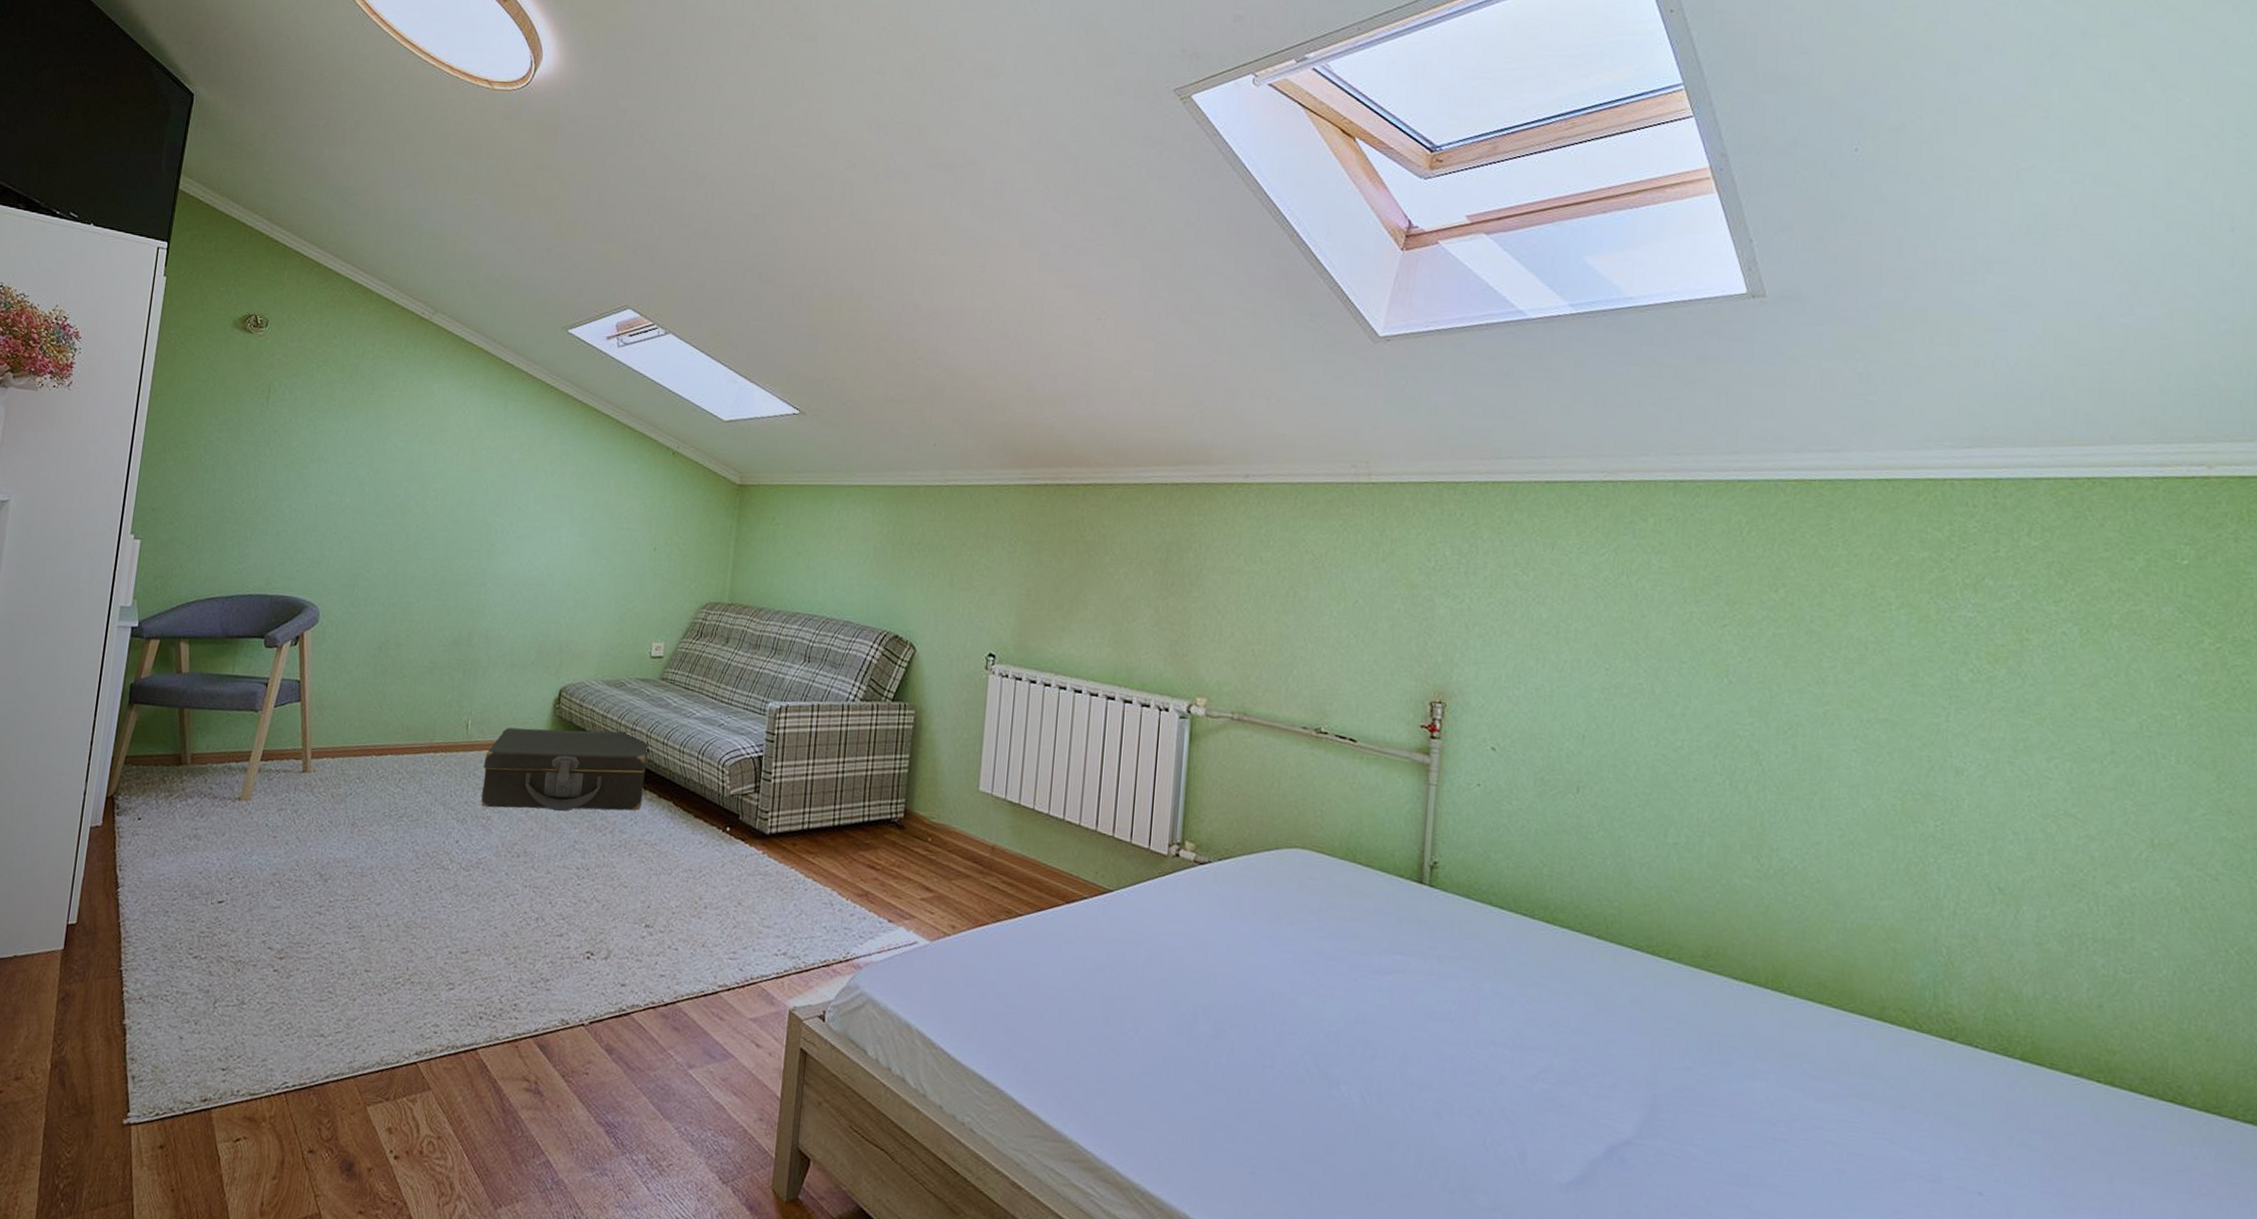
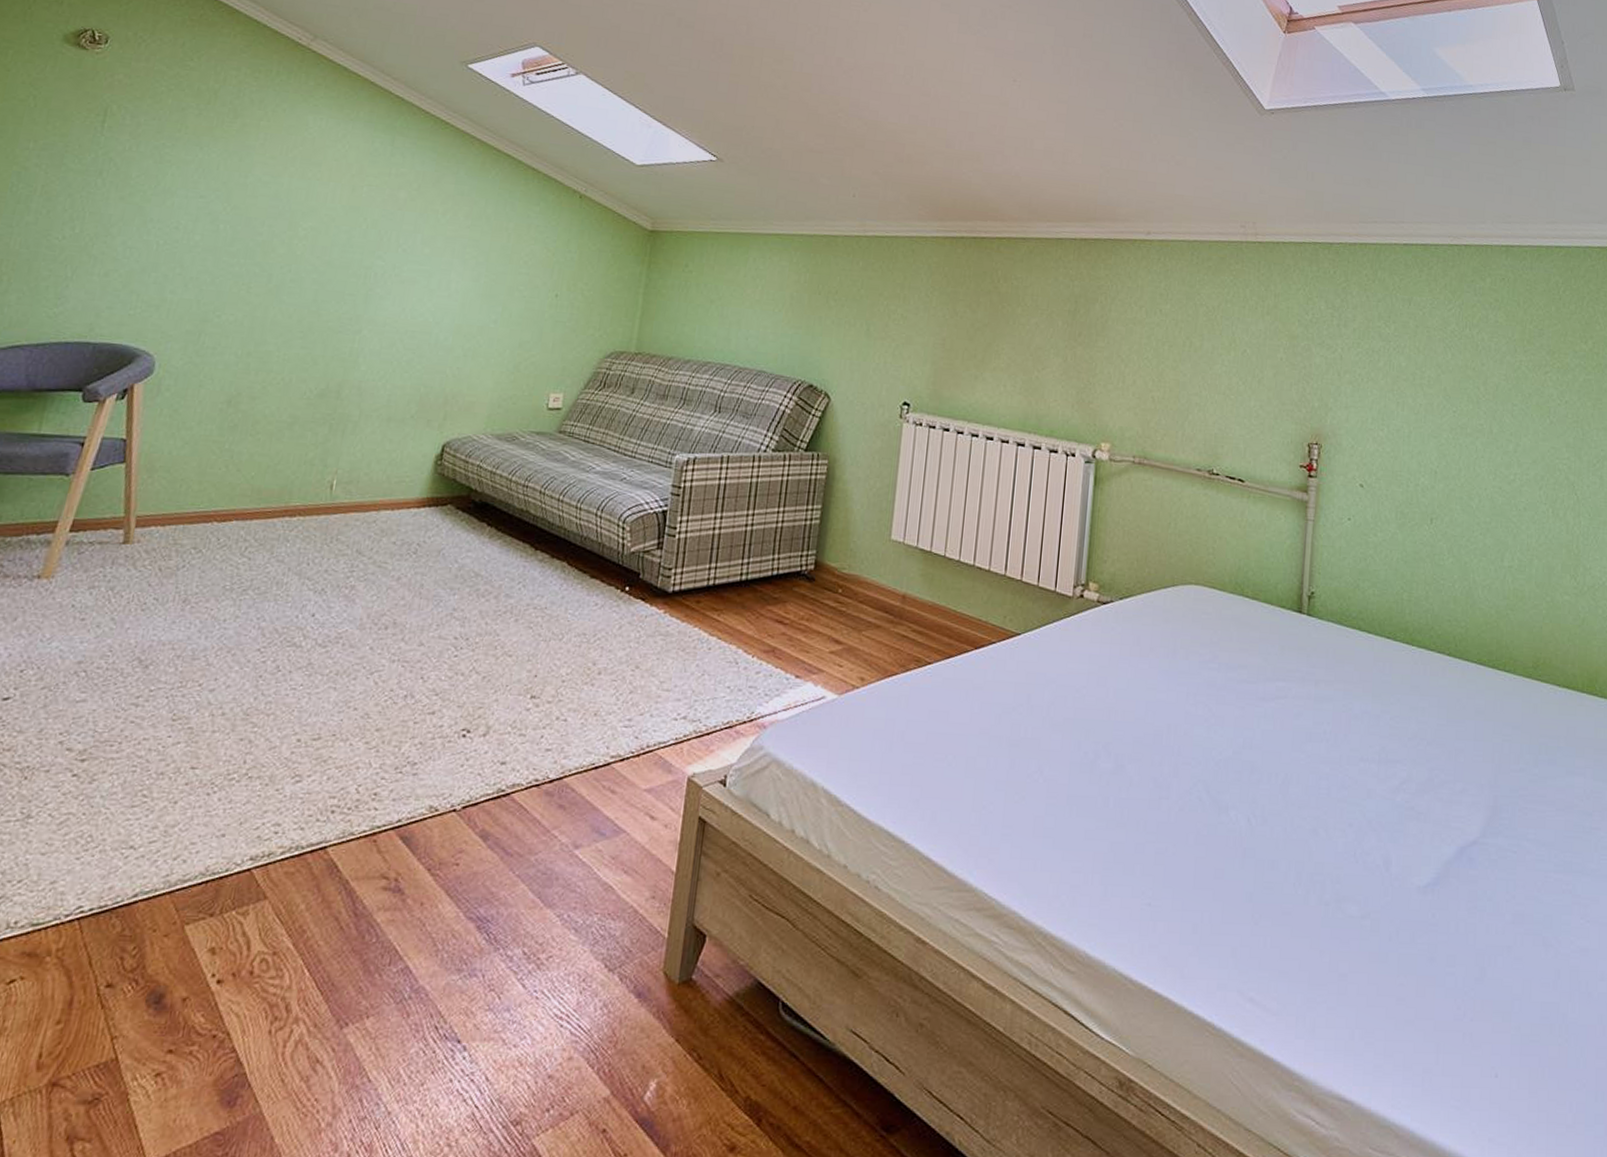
suitcase: present [481,727,648,811] -> none [344,487,542,576]

